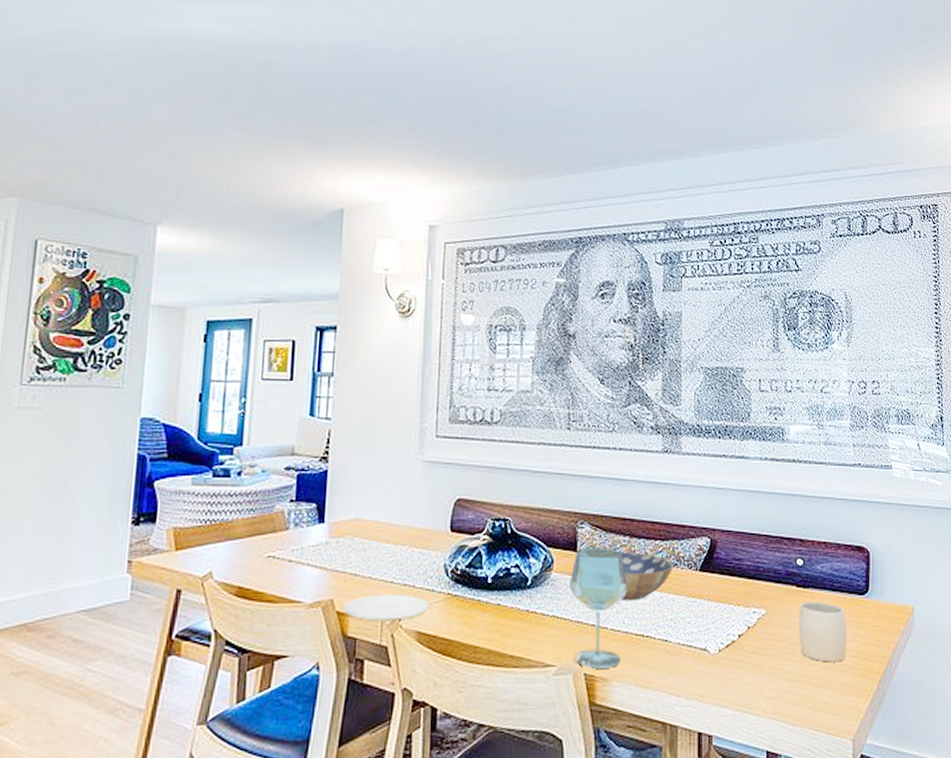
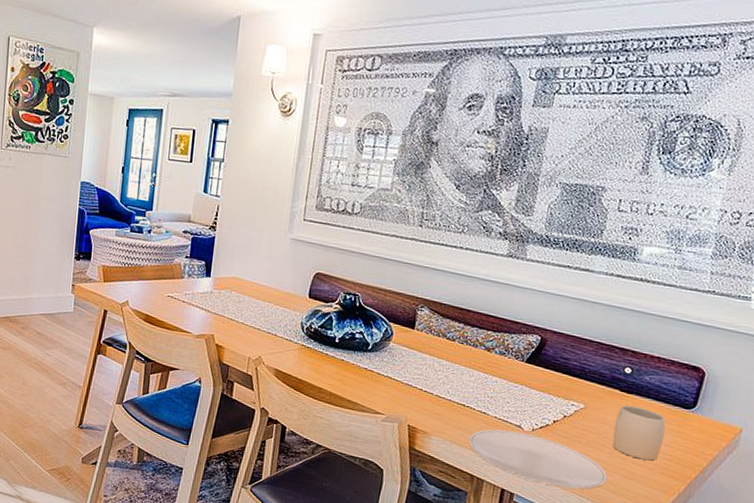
plate: present [343,594,429,622] -> none [220,336,287,359]
wine glass: present [570,547,627,669] -> none [401,327,457,425]
bowl: present [620,551,674,601] -> none [448,335,502,377]
plate: none [654,656,802,717] -> present [468,429,607,490]

